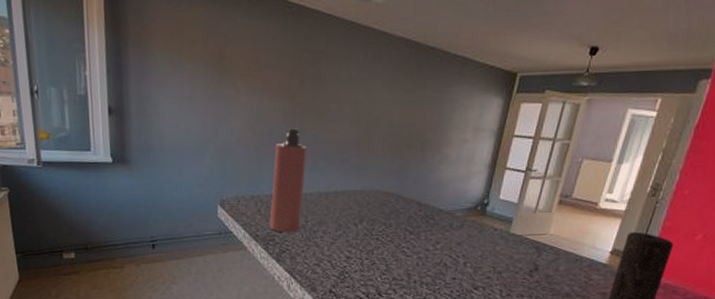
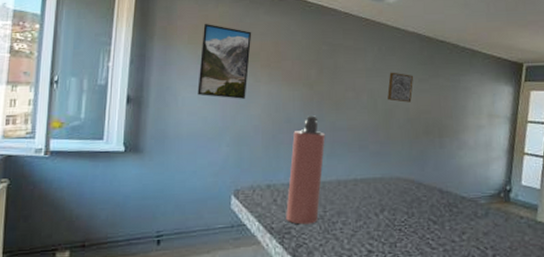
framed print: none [177,28,230,111] -> present [197,24,252,99]
wall art: none [371,82,398,115] -> present [387,72,413,103]

